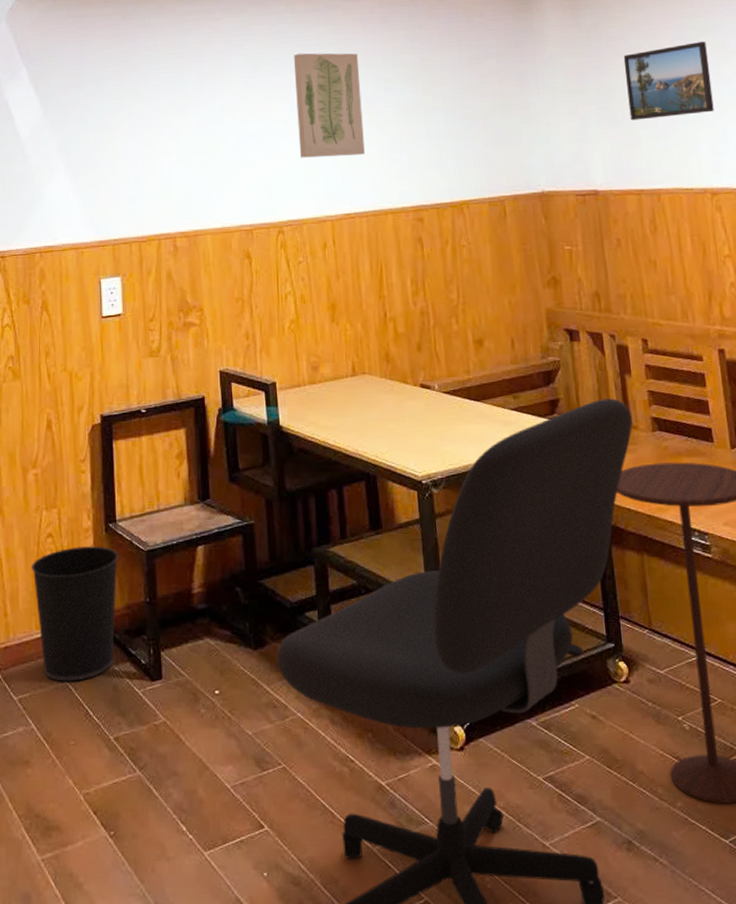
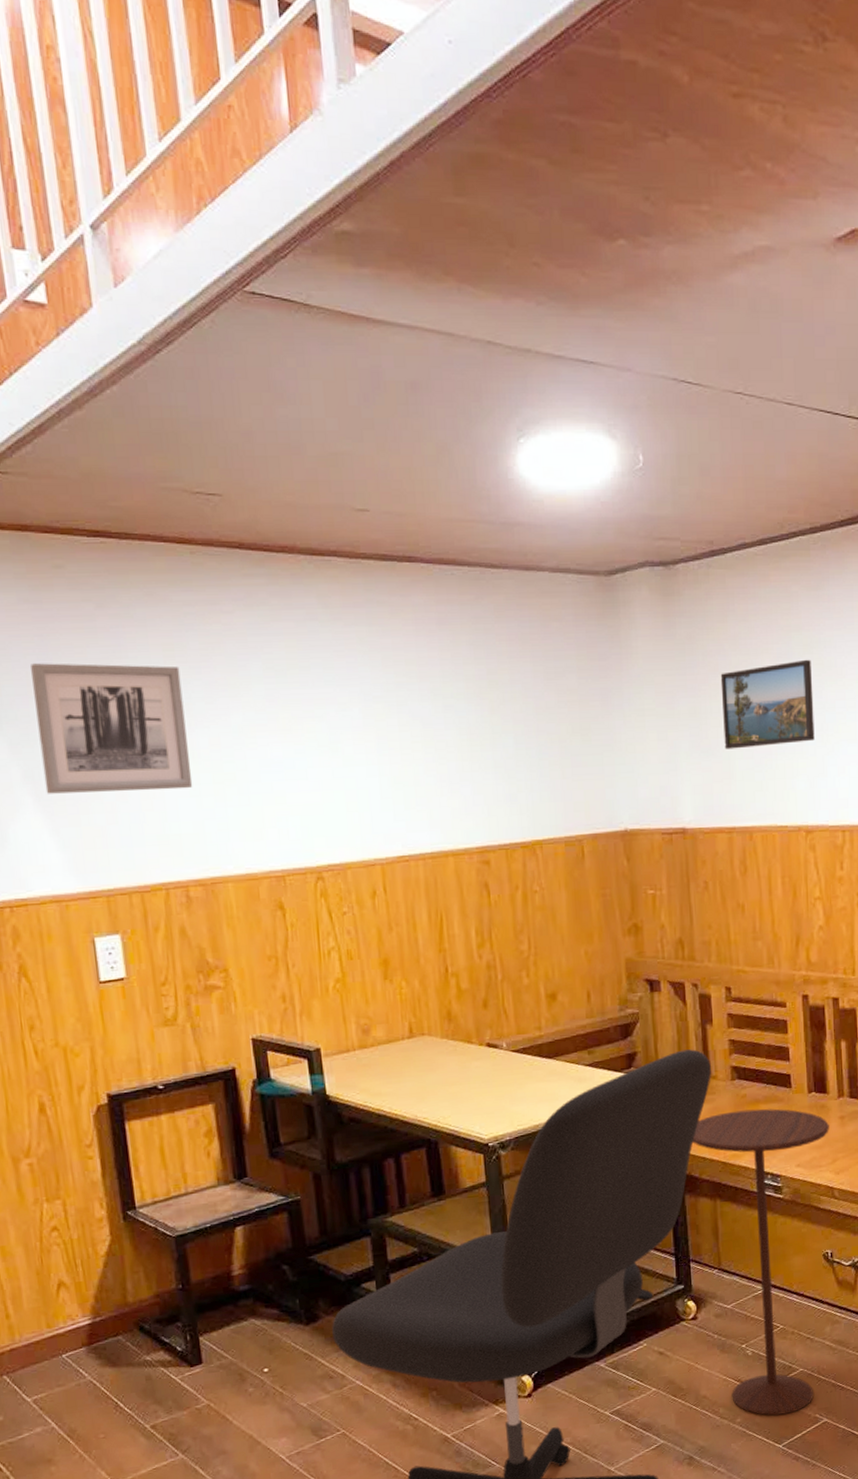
wastebasket: present [31,546,119,682] -> none [34,1235,144,1378]
wall art: none [72,61,184,162] -> present [31,663,193,794]
wall art: present [293,53,365,158] -> none [328,660,420,790]

